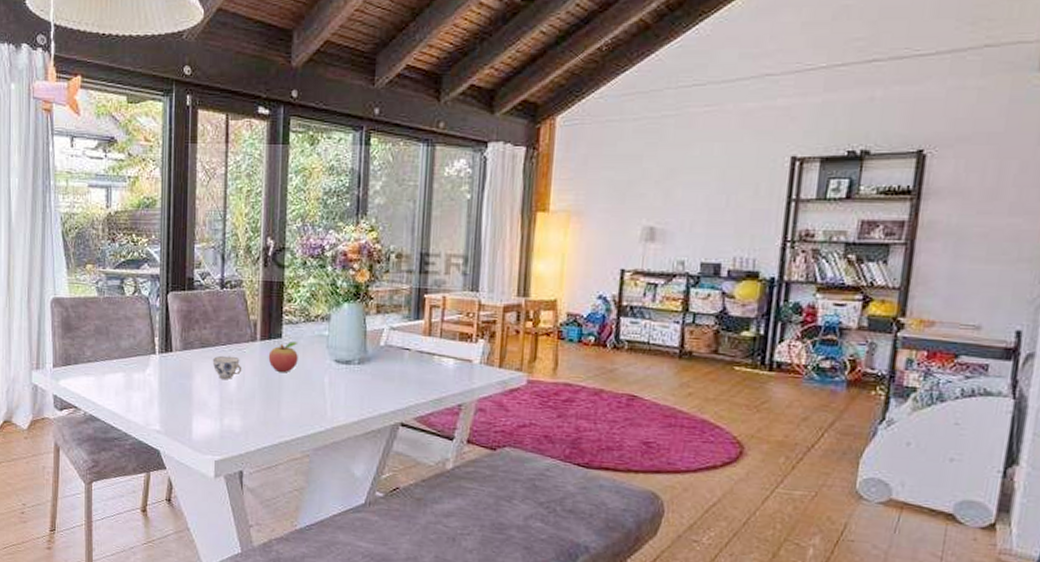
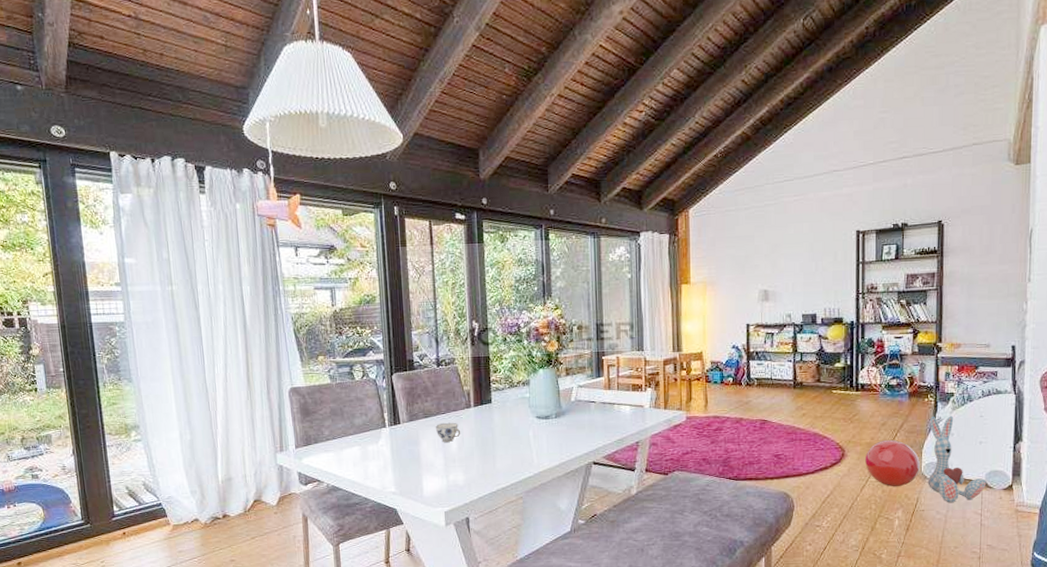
fruit: present [268,341,298,372] -> none [481,405,506,431]
ball: none [772,439,855,505] -> present [865,439,920,486]
stuffed toy: none [863,415,955,537] -> present [927,416,987,503]

